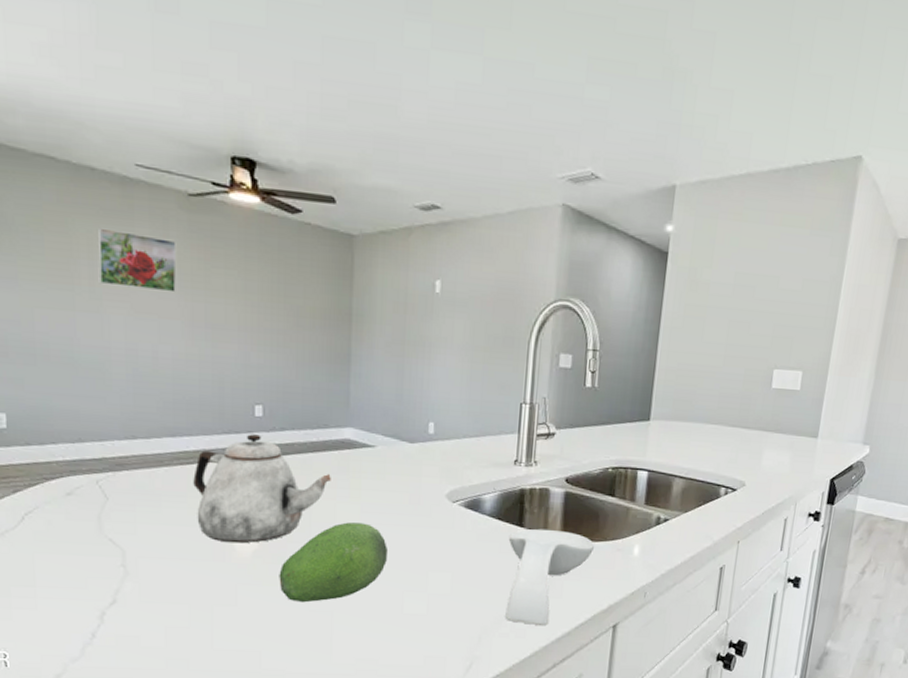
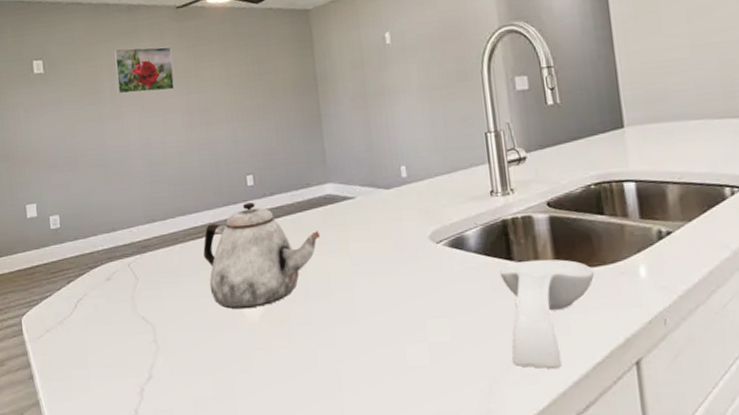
fruit: present [279,522,389,603] -> none [285,275,383,364]

